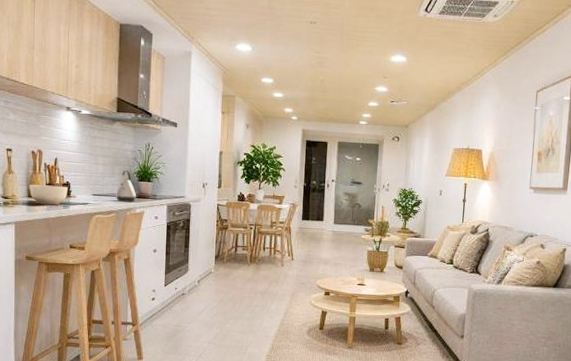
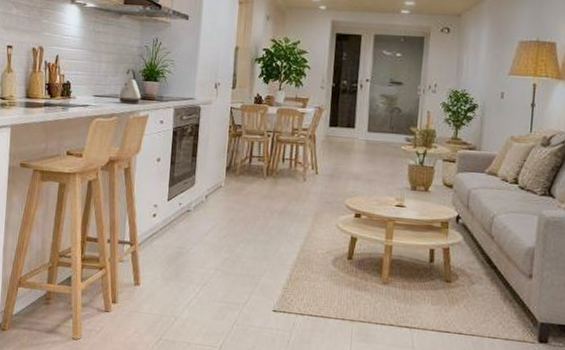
bowl: present [29,184,68,206] -> none [28,83,68,107]

